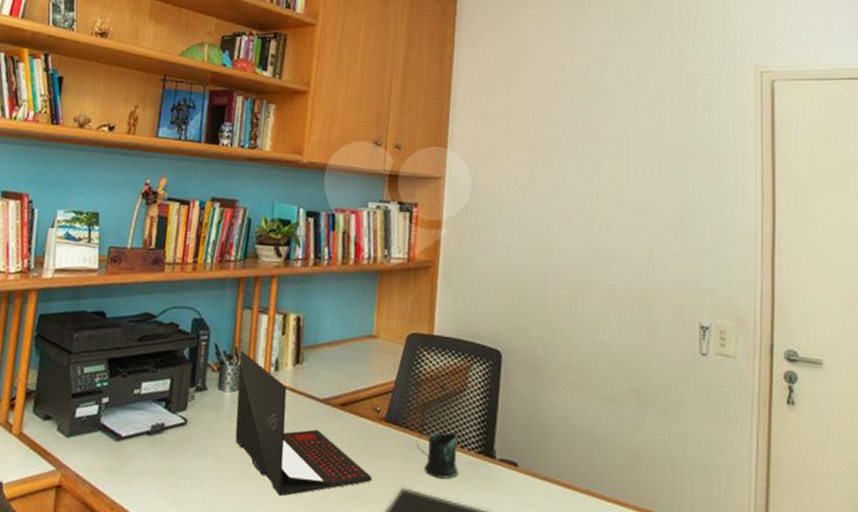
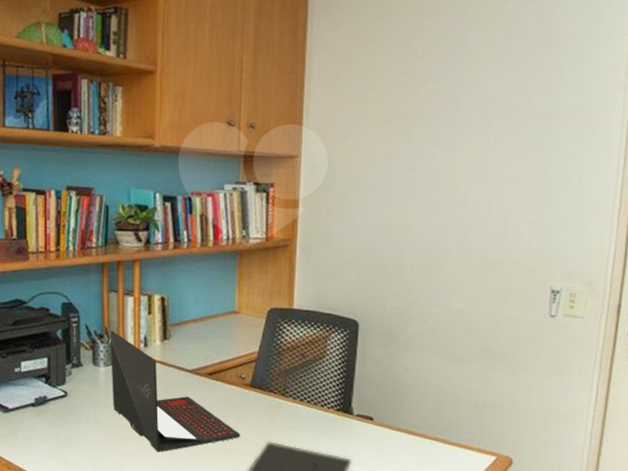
mug: present [416,432,459,479] -> none [280,394,319,433]

